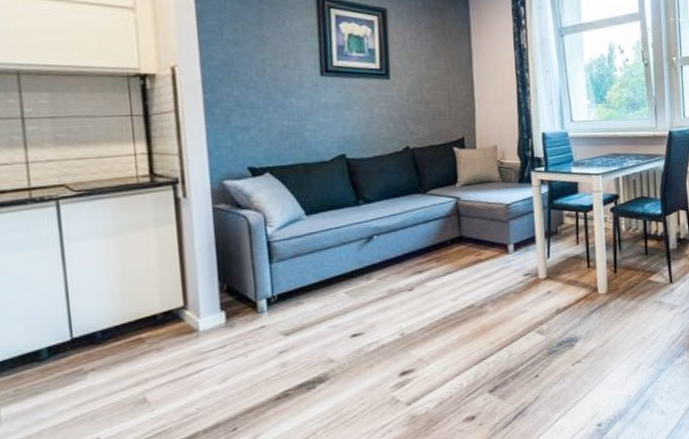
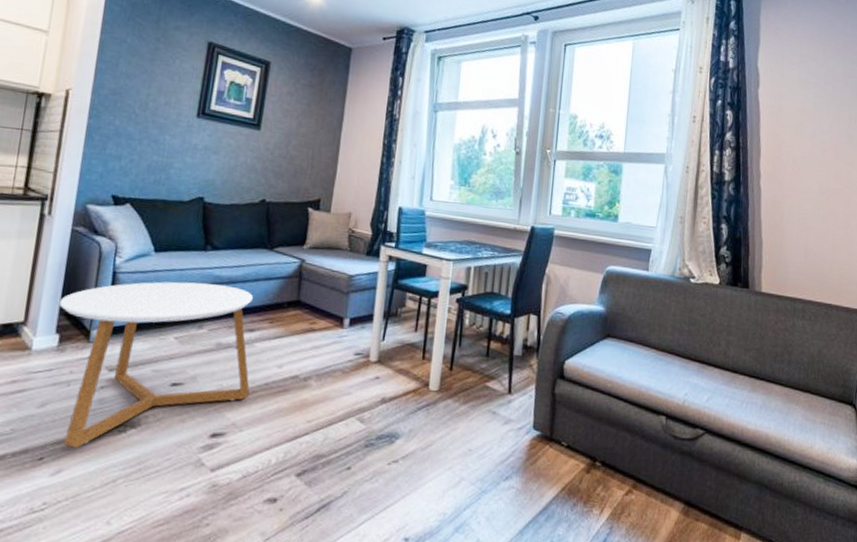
coffee table: none [217,234,430,414] -> present [59,281,254,448]

